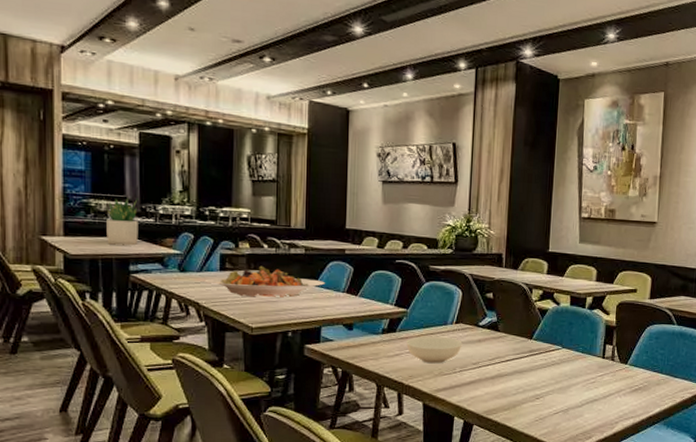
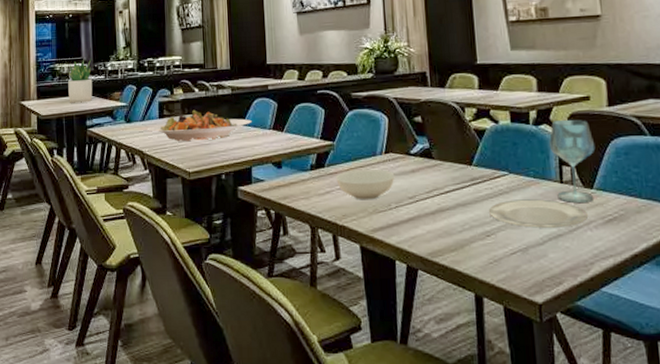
plate: none [541,370,620,394] -> present [489,199,588,228]
wine glass: none [598,306,635,375] -> present [548,119,595,202]

